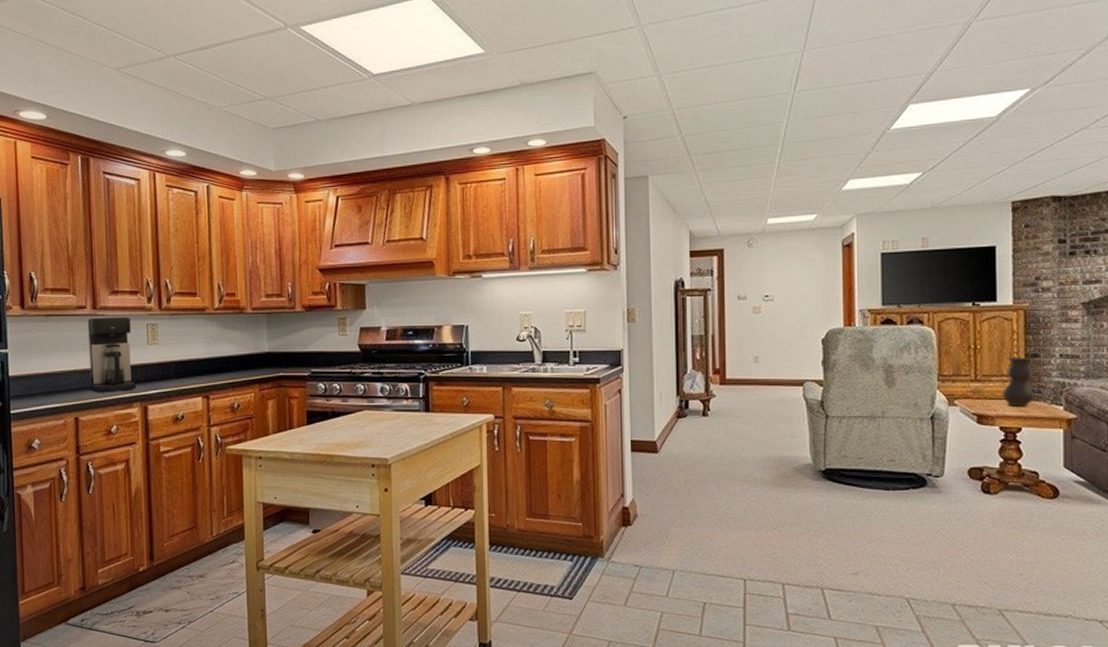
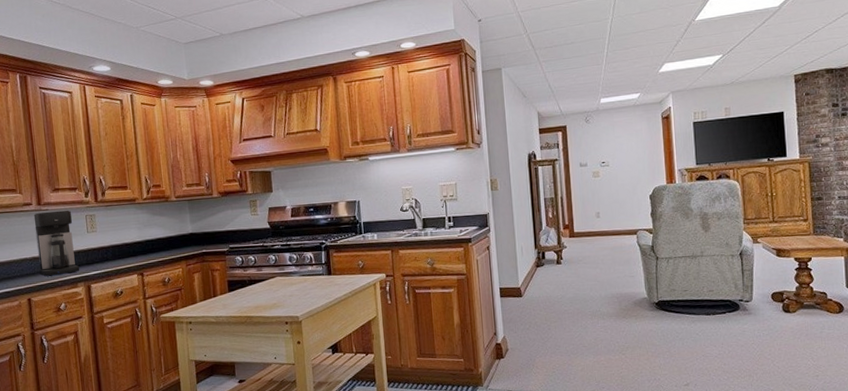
vase: present [1002,357,1035,408] -> none [795,200,821,242]

